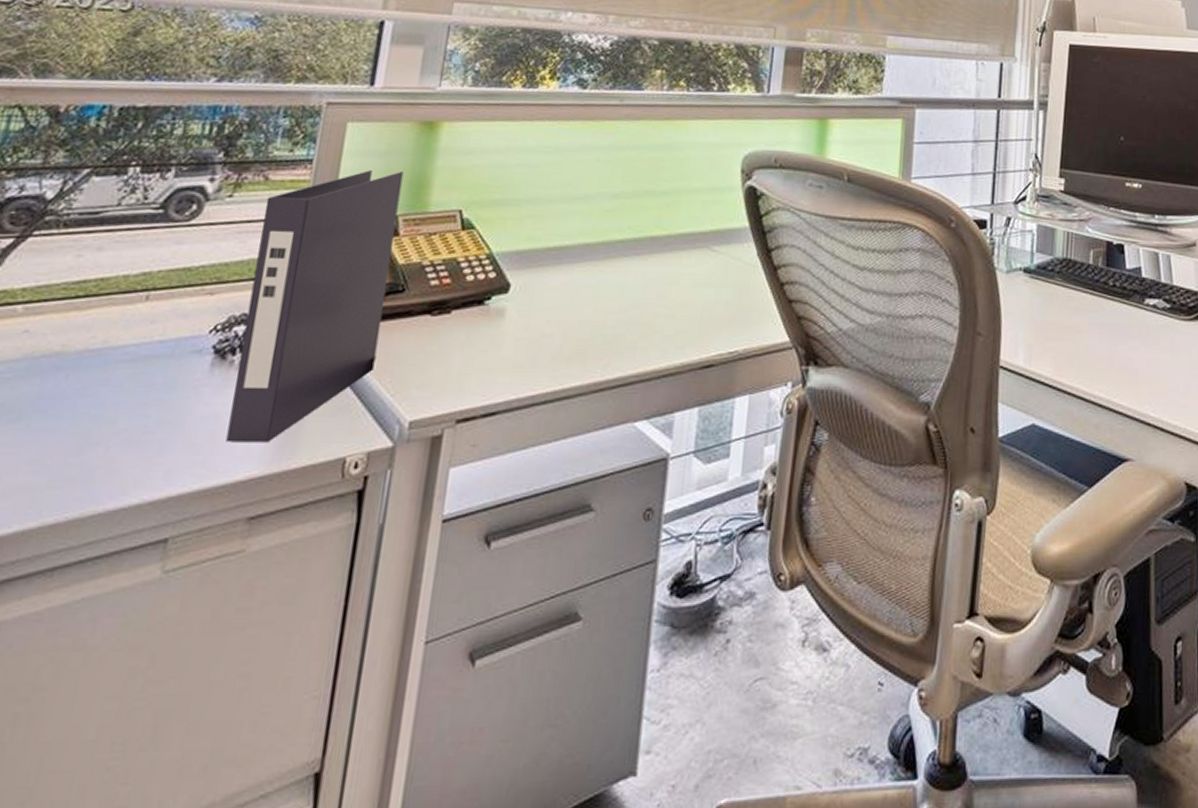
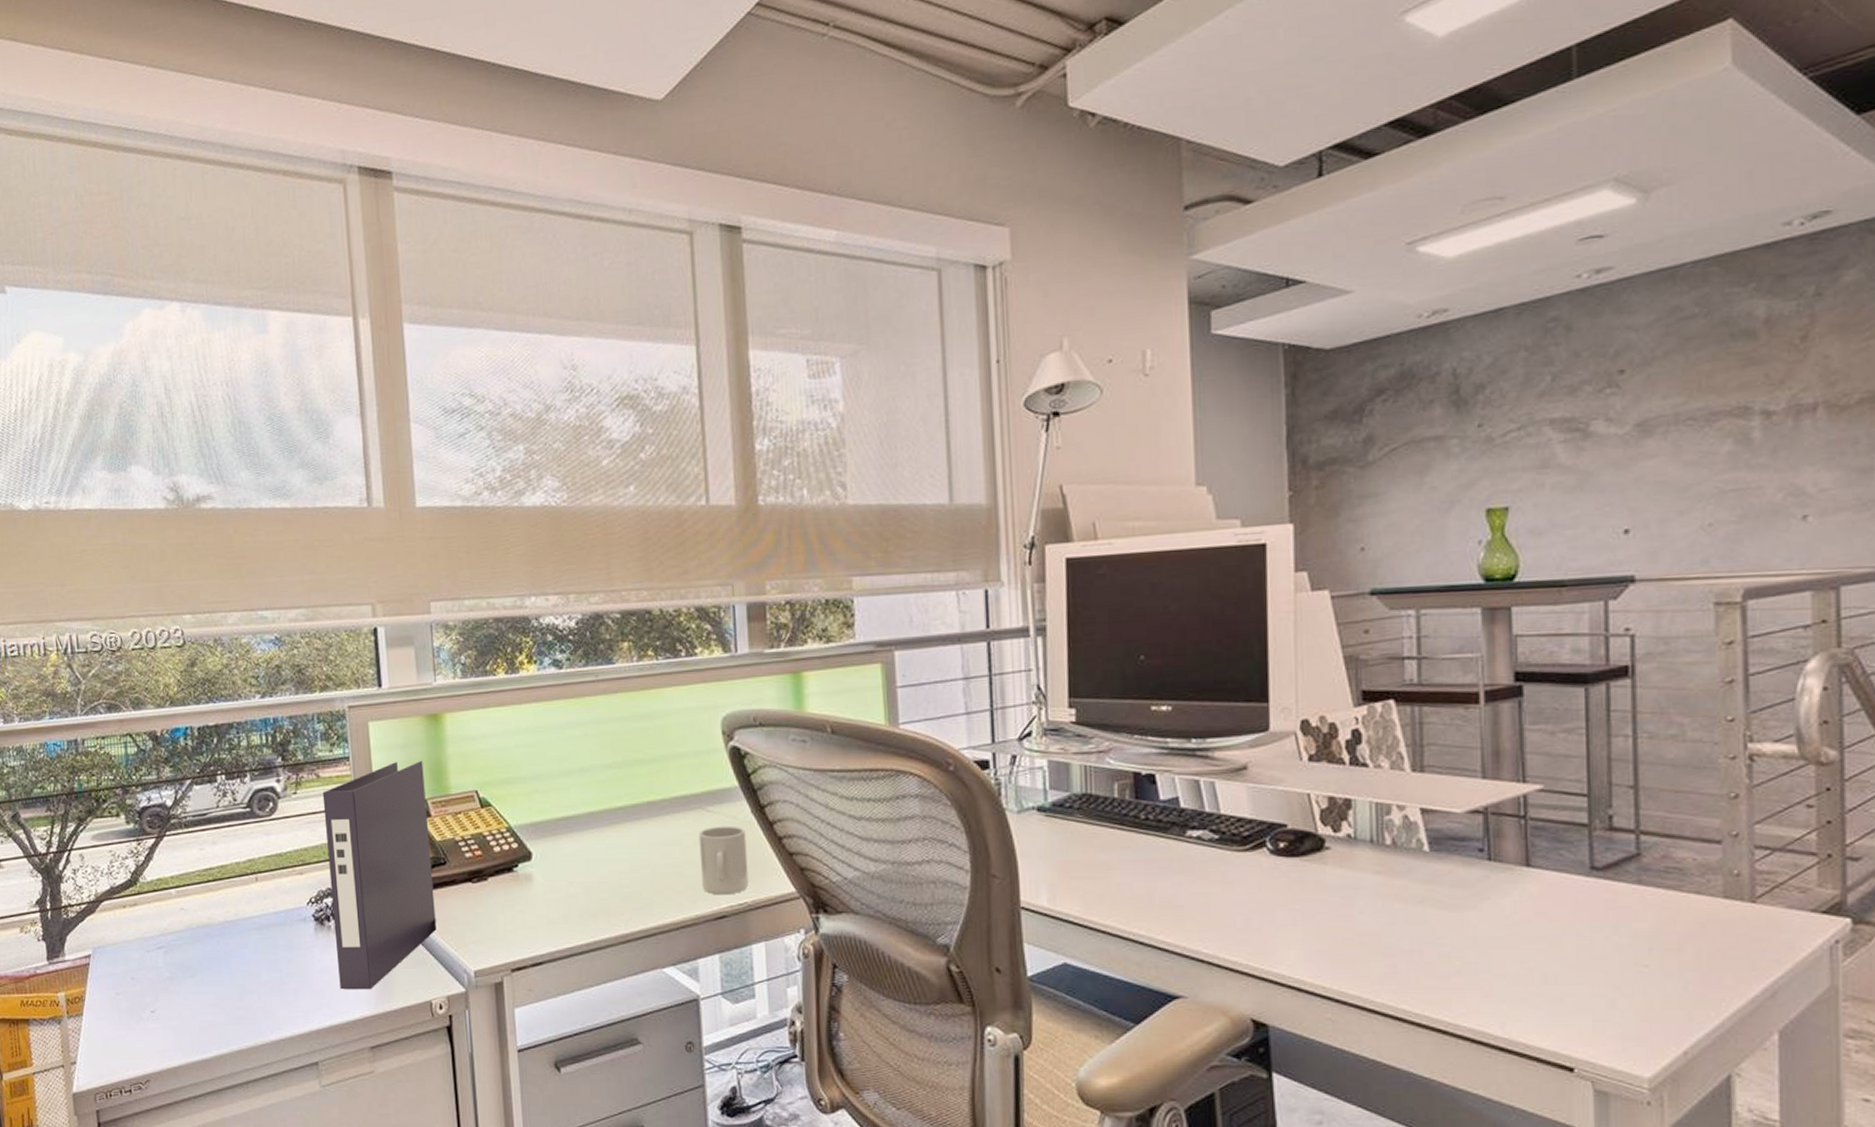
cup: none [693,267,748,342] -> present [698,825,749,895]

